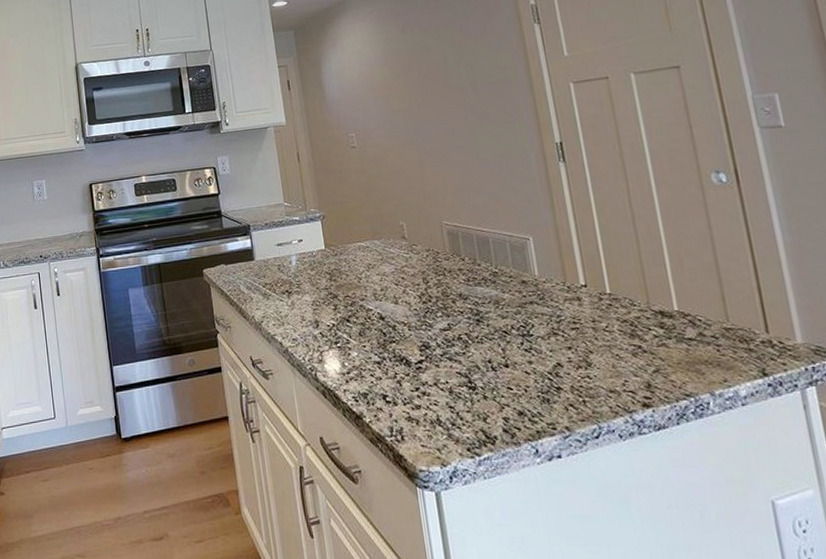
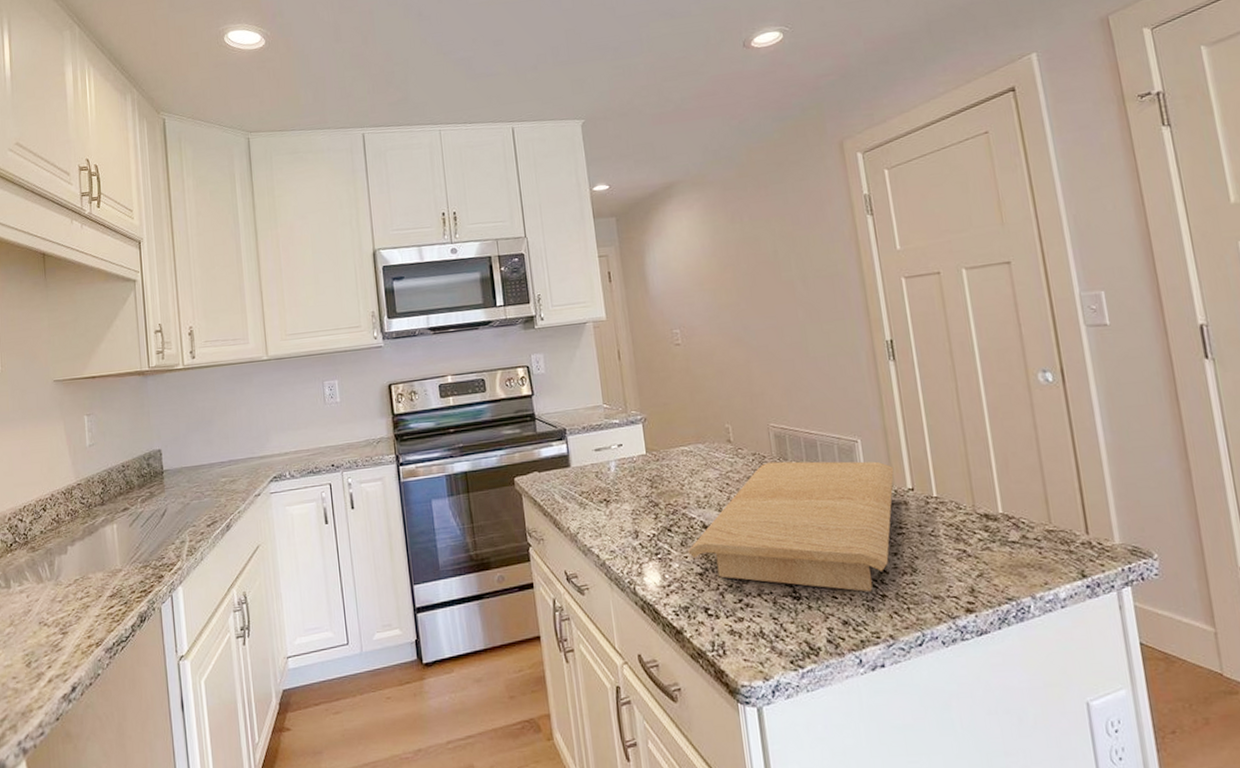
cutting board: none [365,257,567,385] -> present [687,461,894,592]

